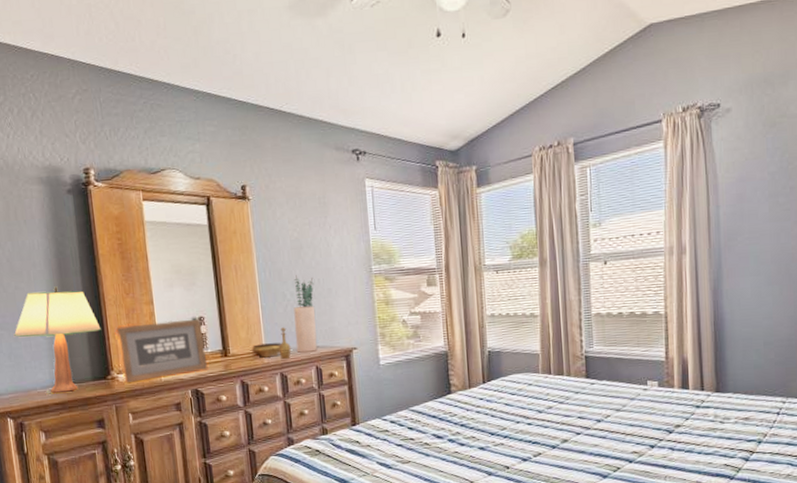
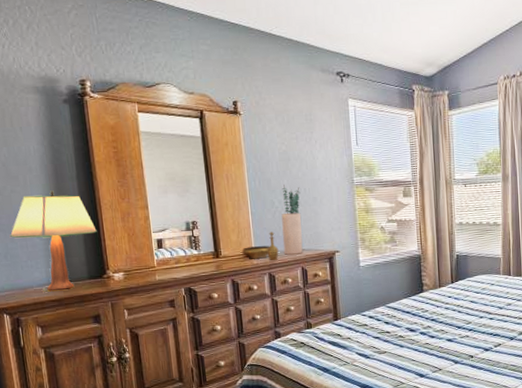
picture frame: present [117,318,208,384] -> none [112,223,201,282]

